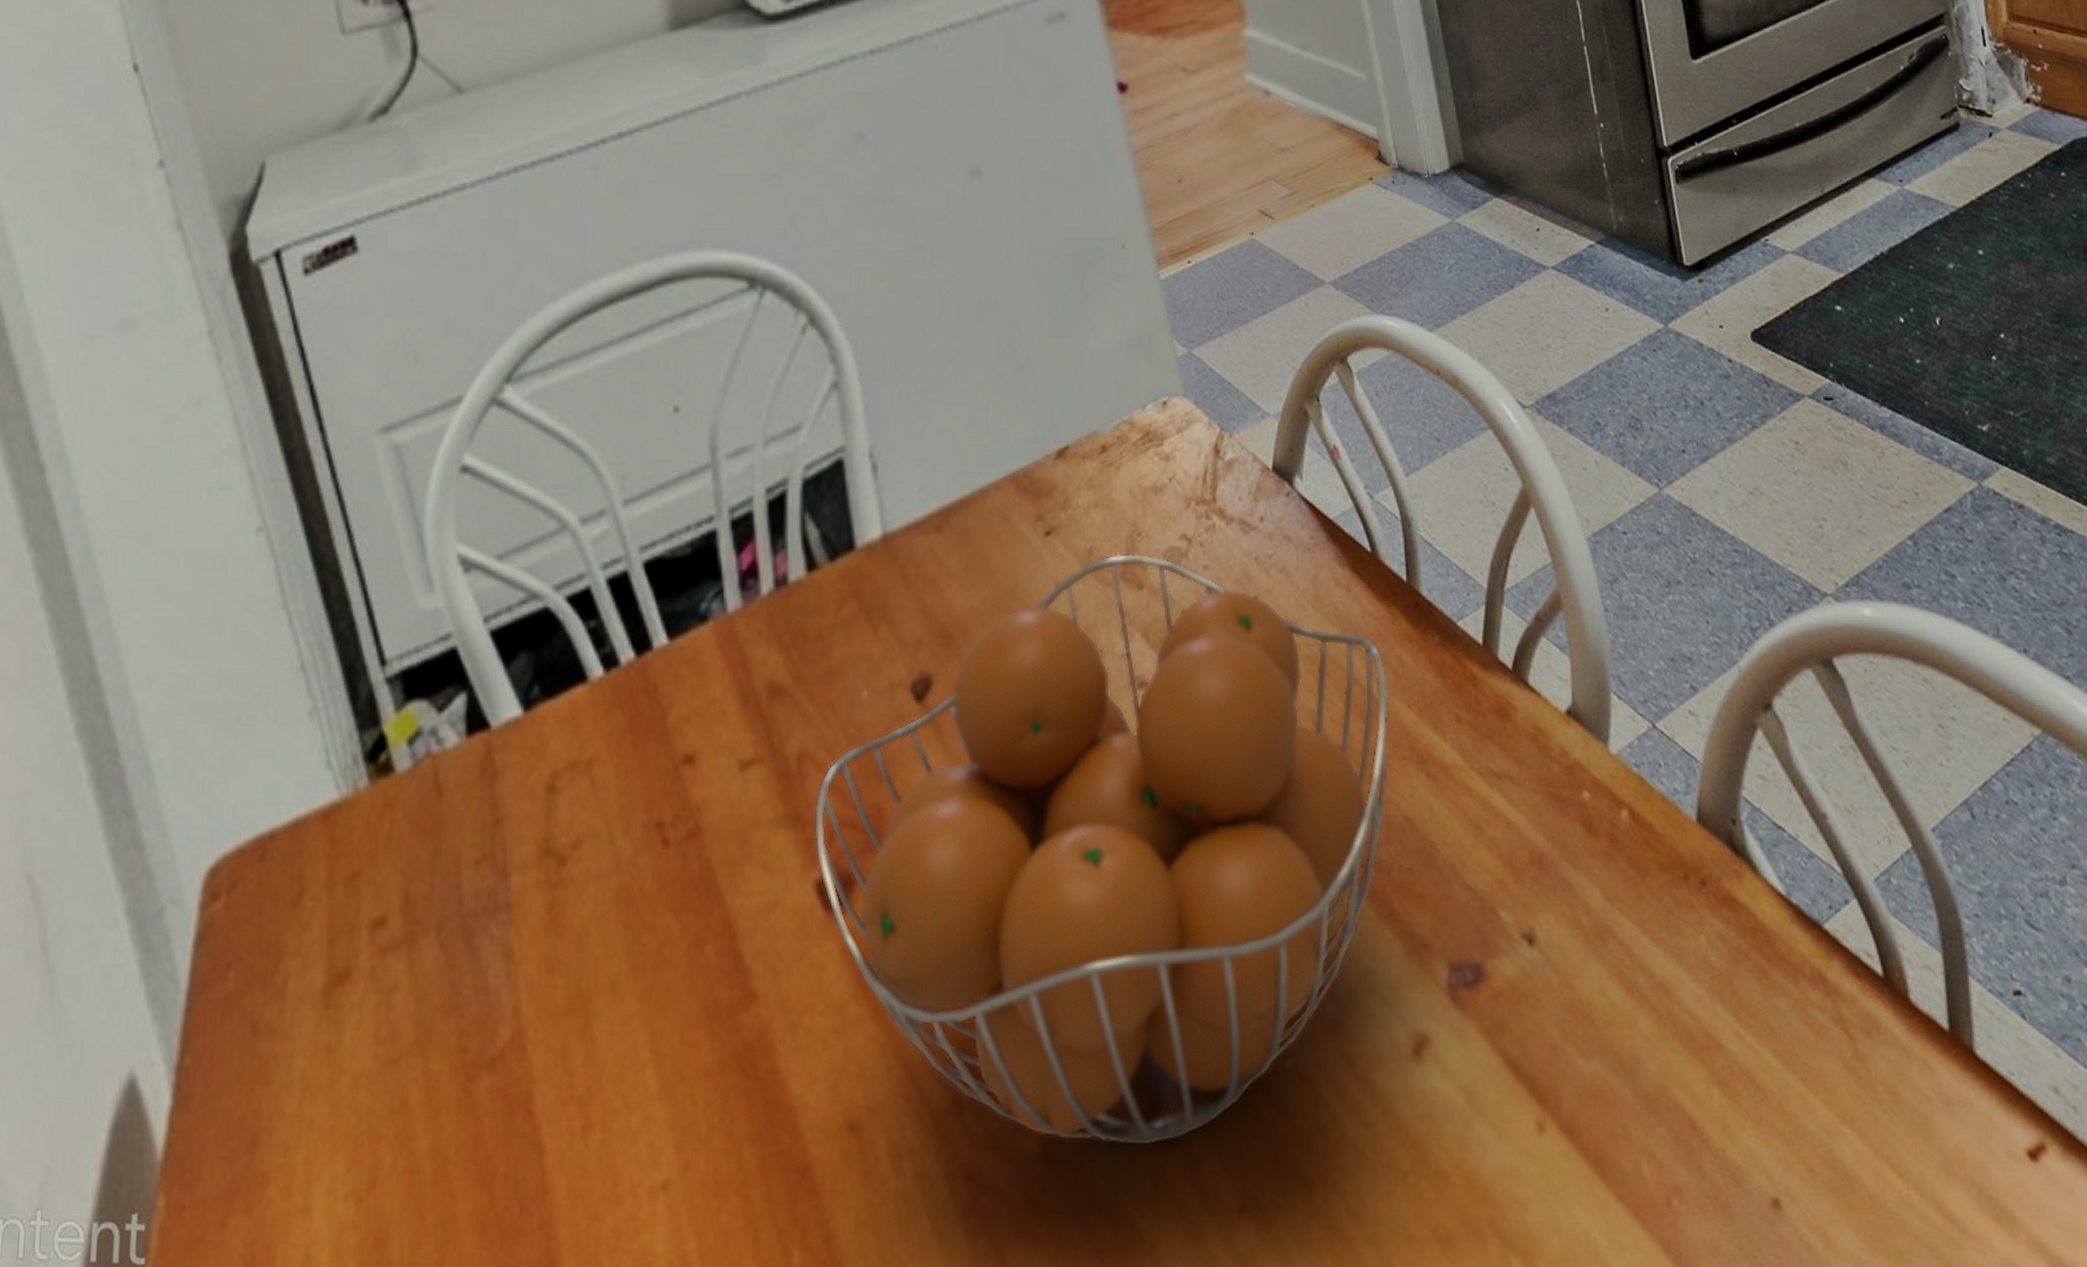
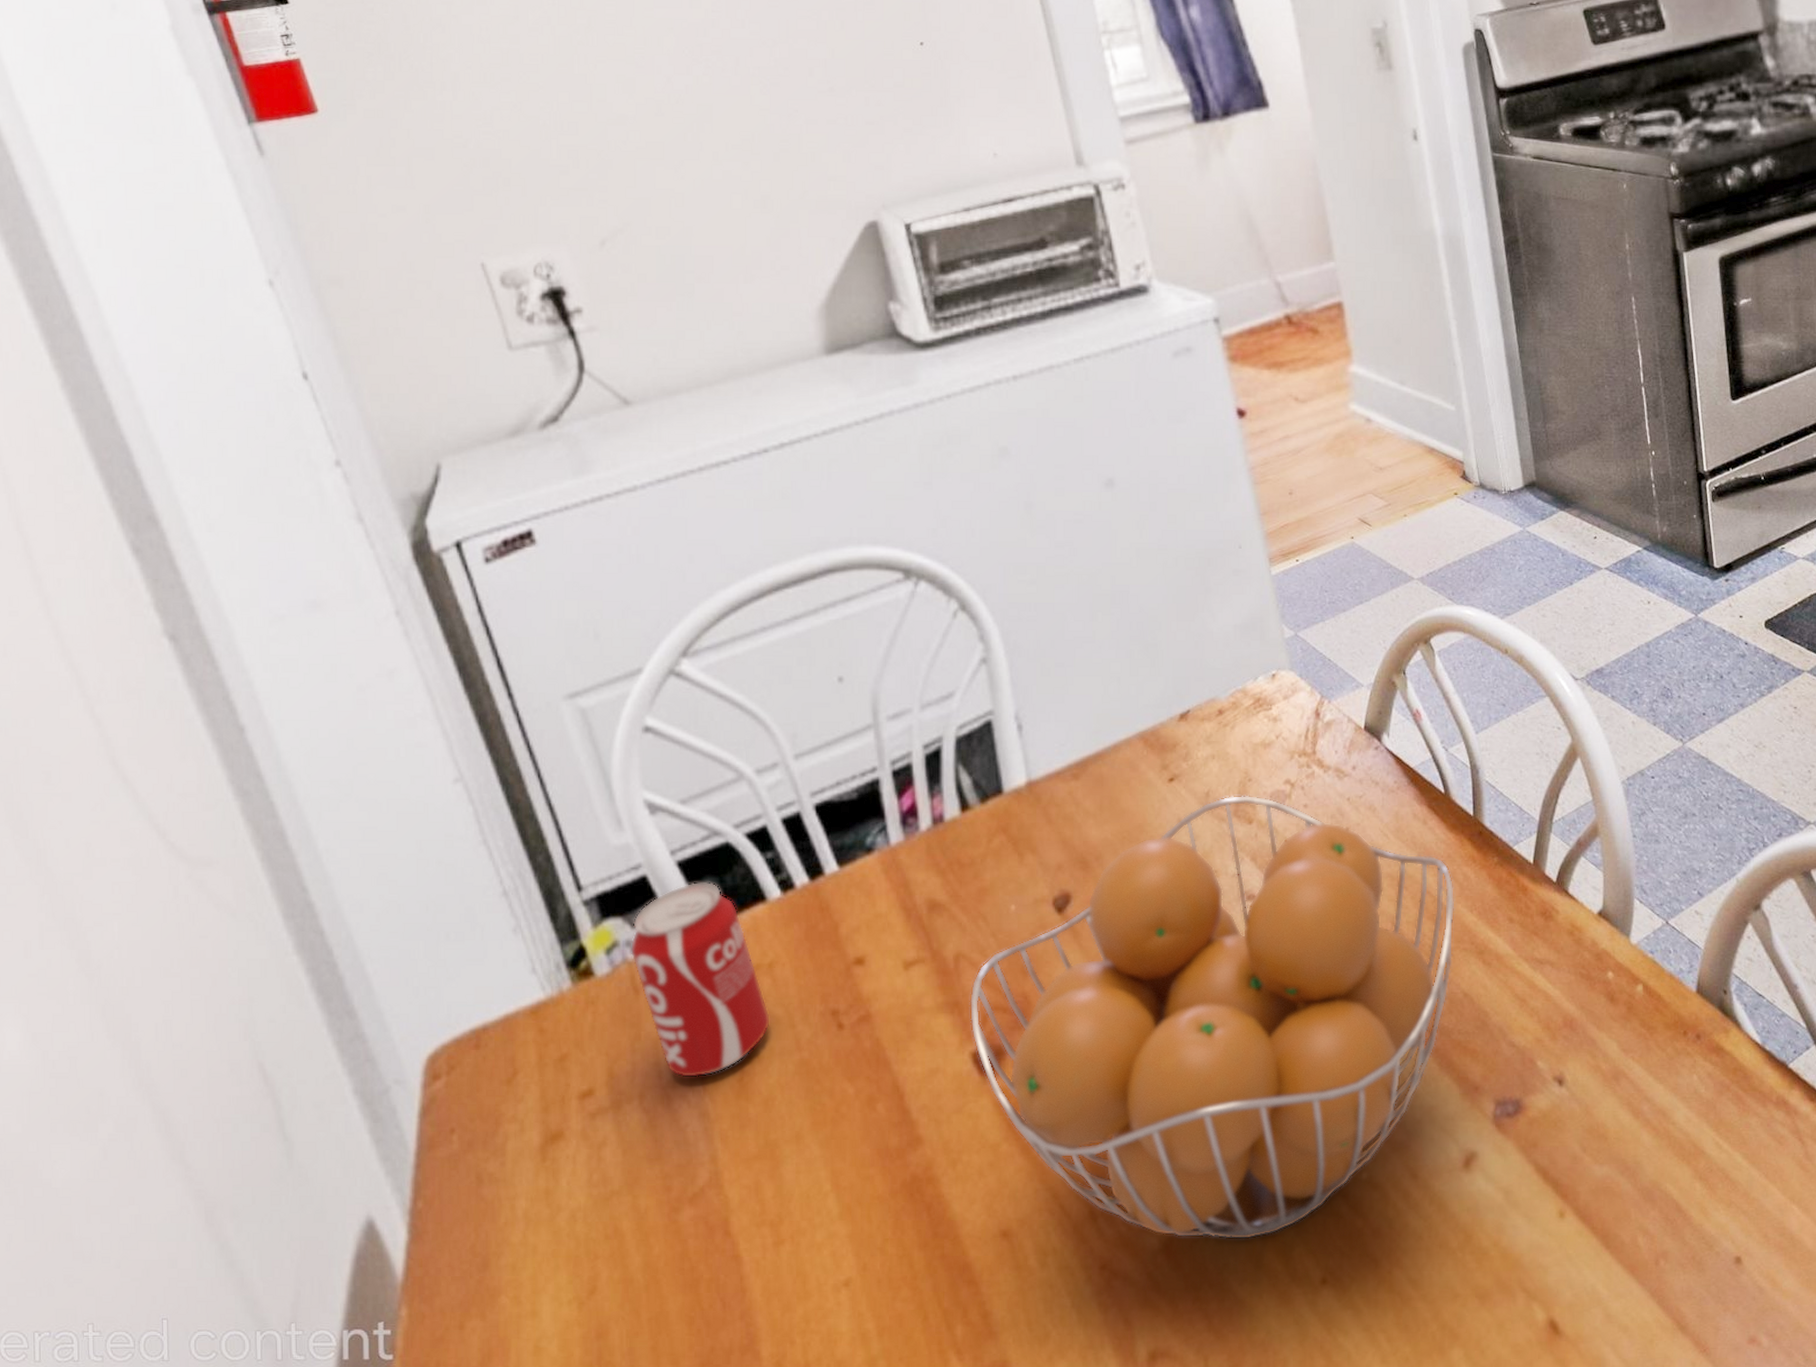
beverage can: none [434,656,588,905] -> present [630,881,771,1078]

